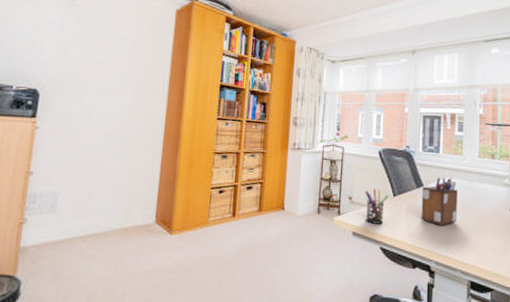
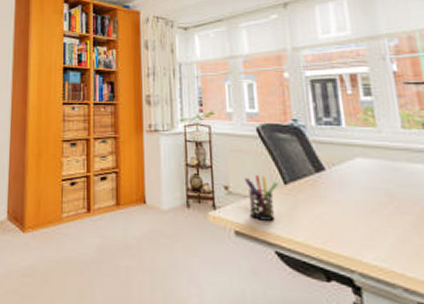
desk organizer: present [421,177,458,225] -> none [323,157,384,222]

